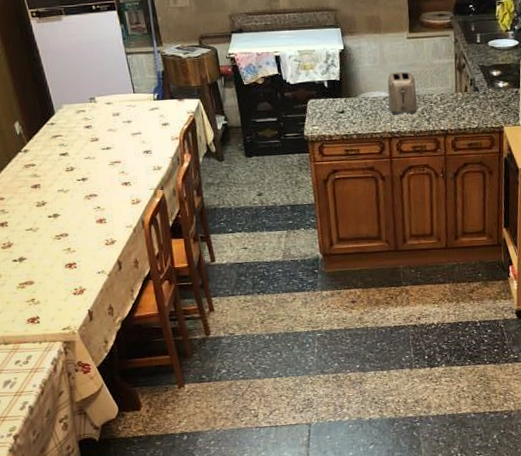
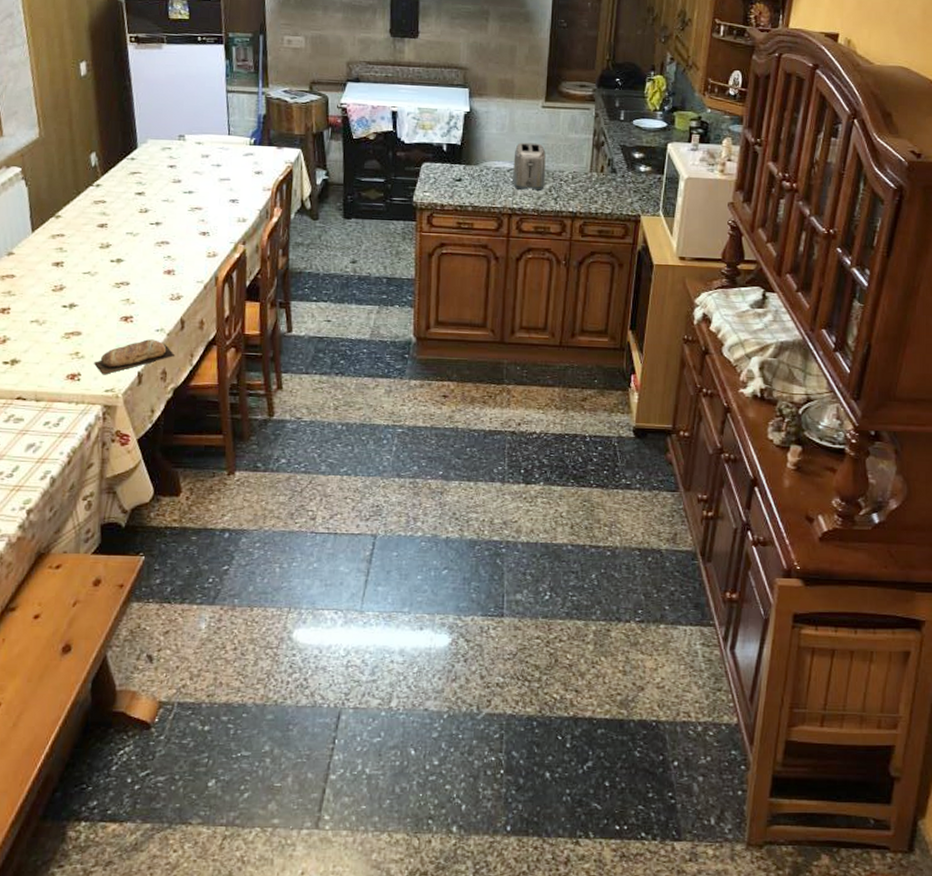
bread loaf: none [49,281,118,316] -> present [94,339,176,375]

